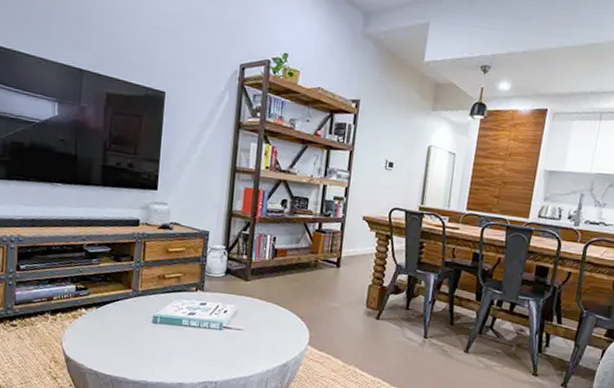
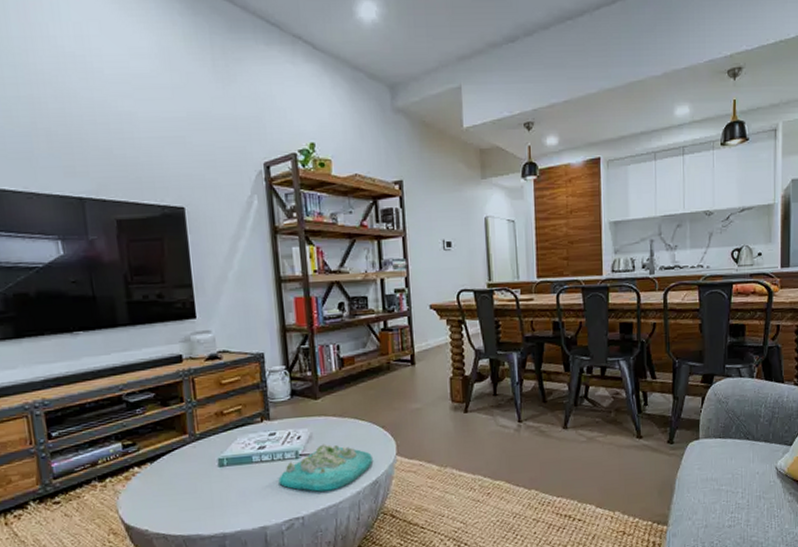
decorative tray: none [201,321,286,364] -> present [278,444,372,492]

